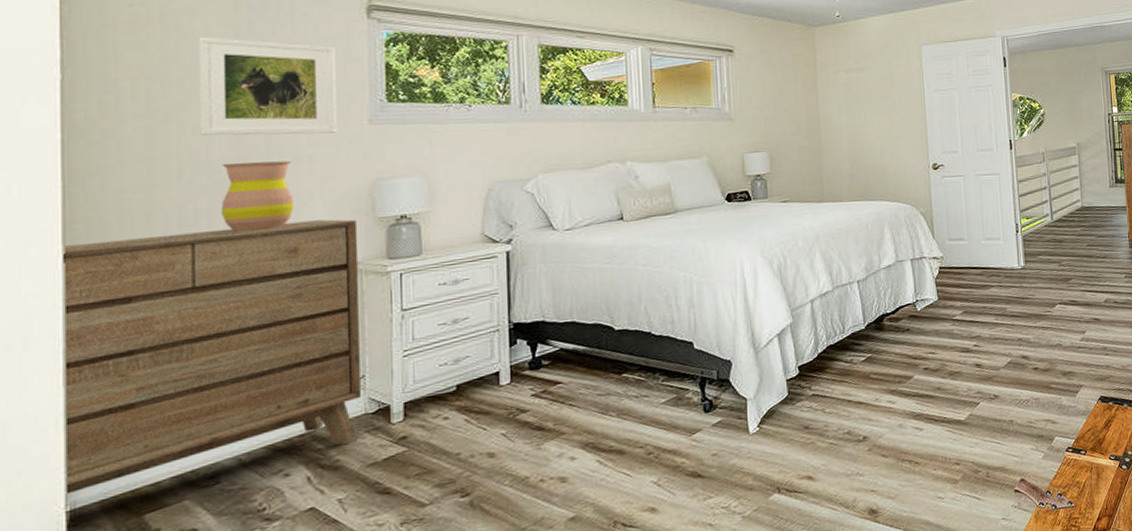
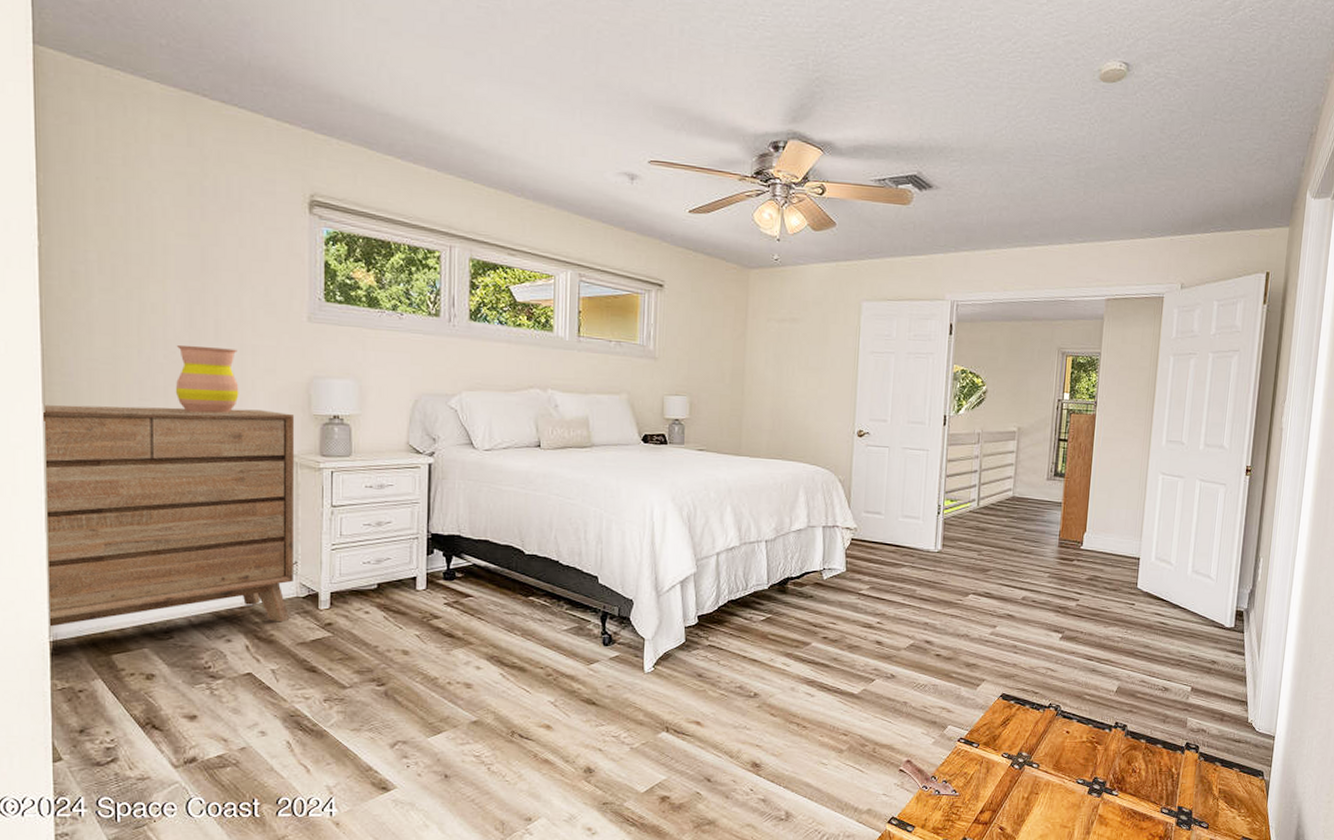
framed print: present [199,36,338,136] -> none [157,217,279,327]

